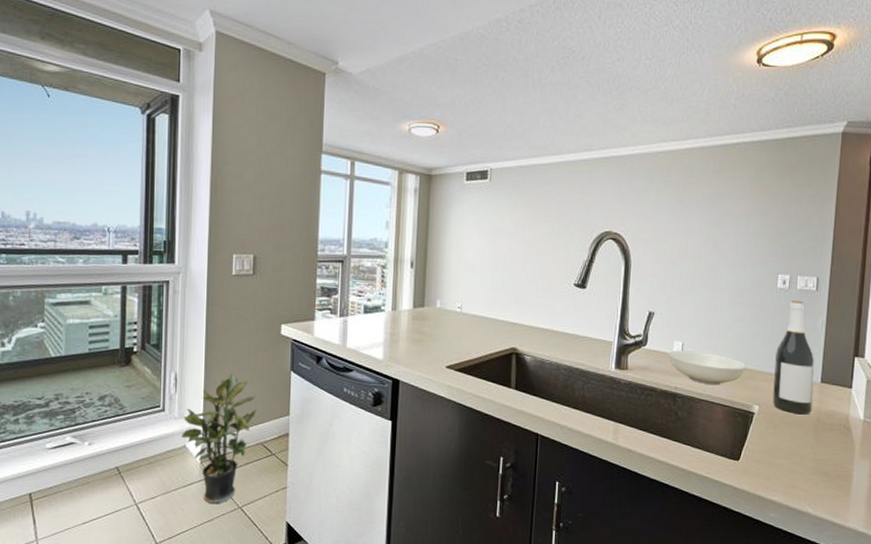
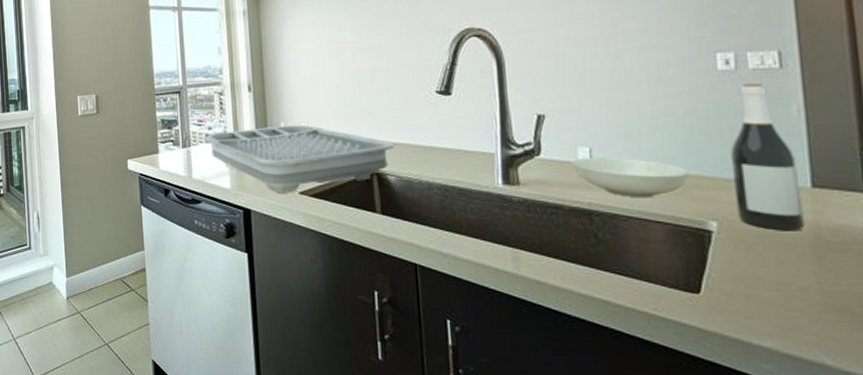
potted plant: present [182,373,257,505] -> none [48,210,113,341]
dish rack: none [361,303,535,367] -> present [203,125,395,193]

